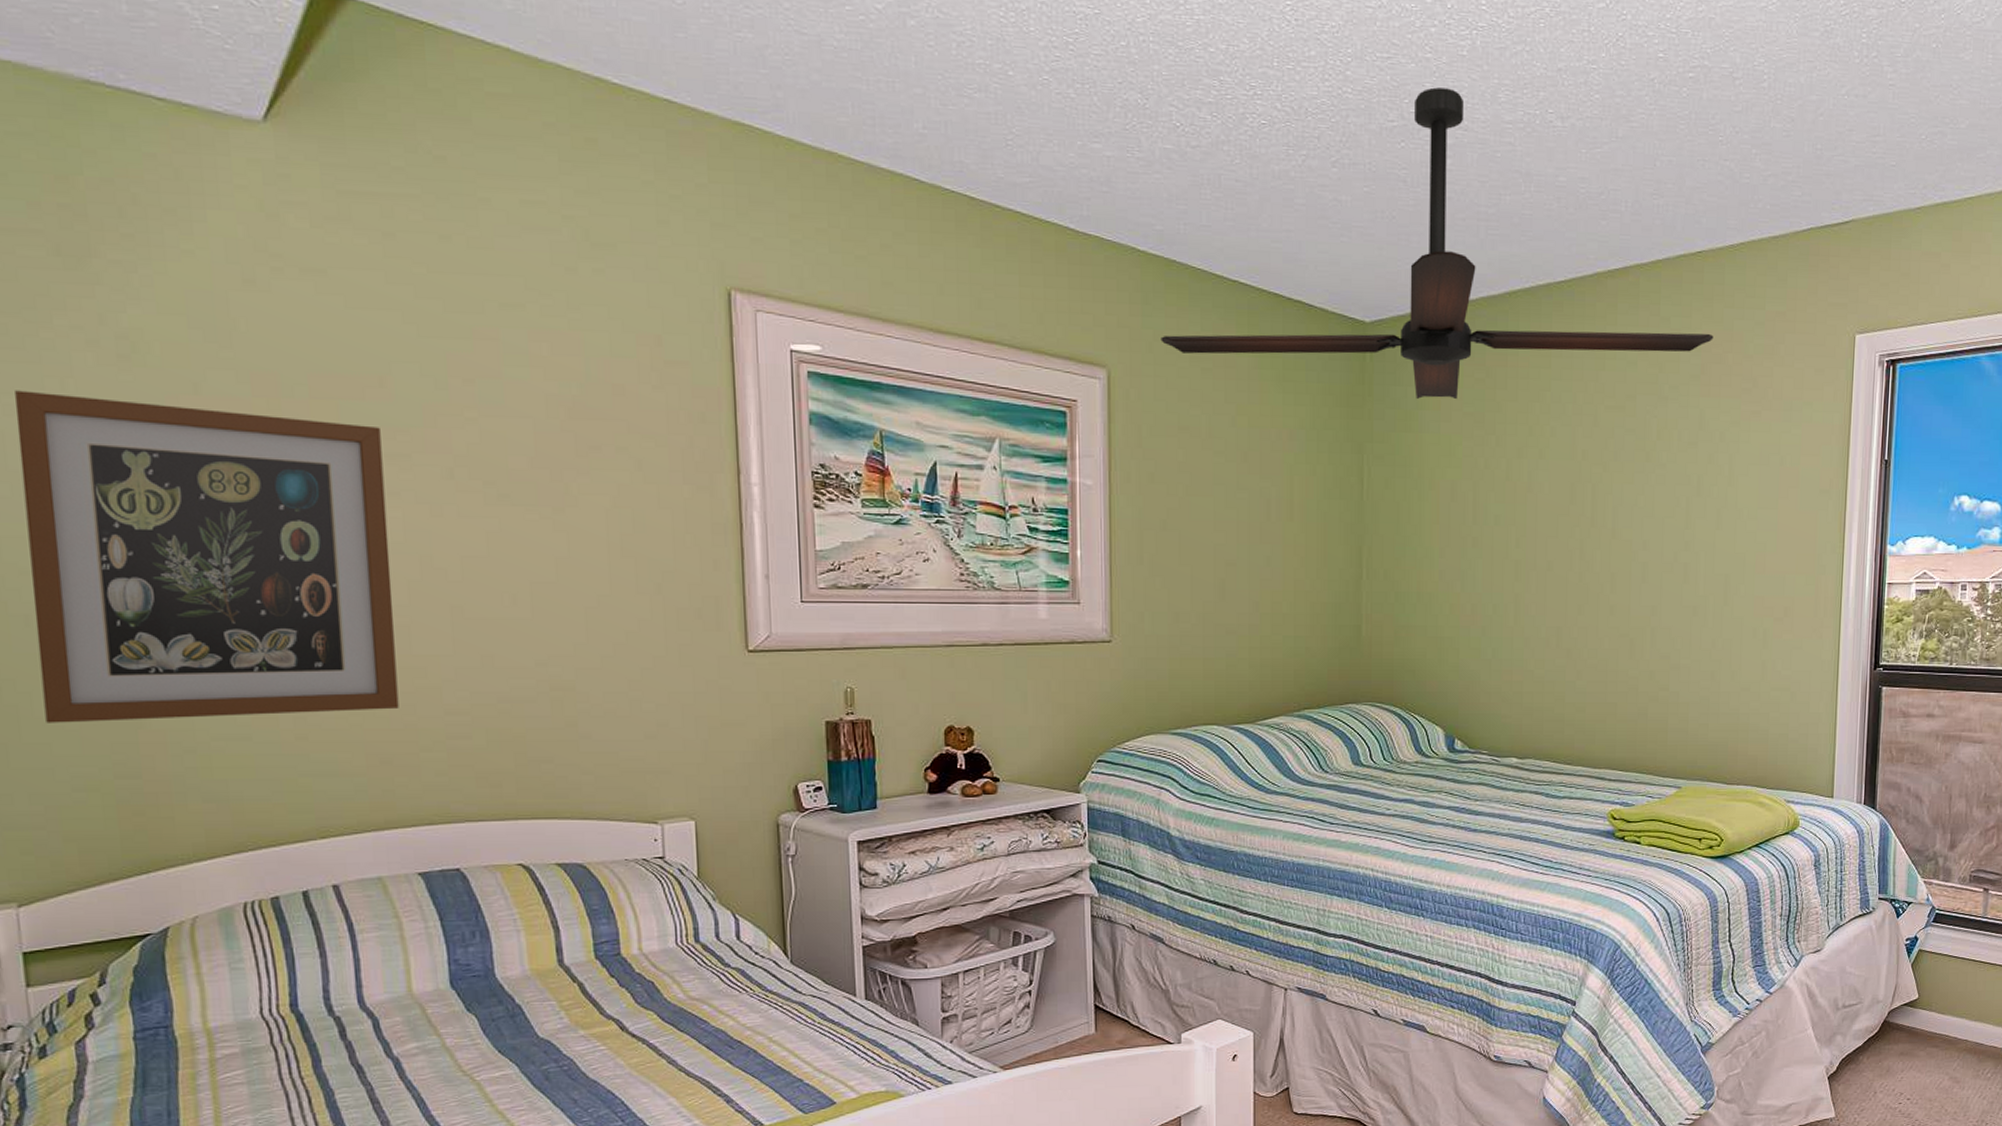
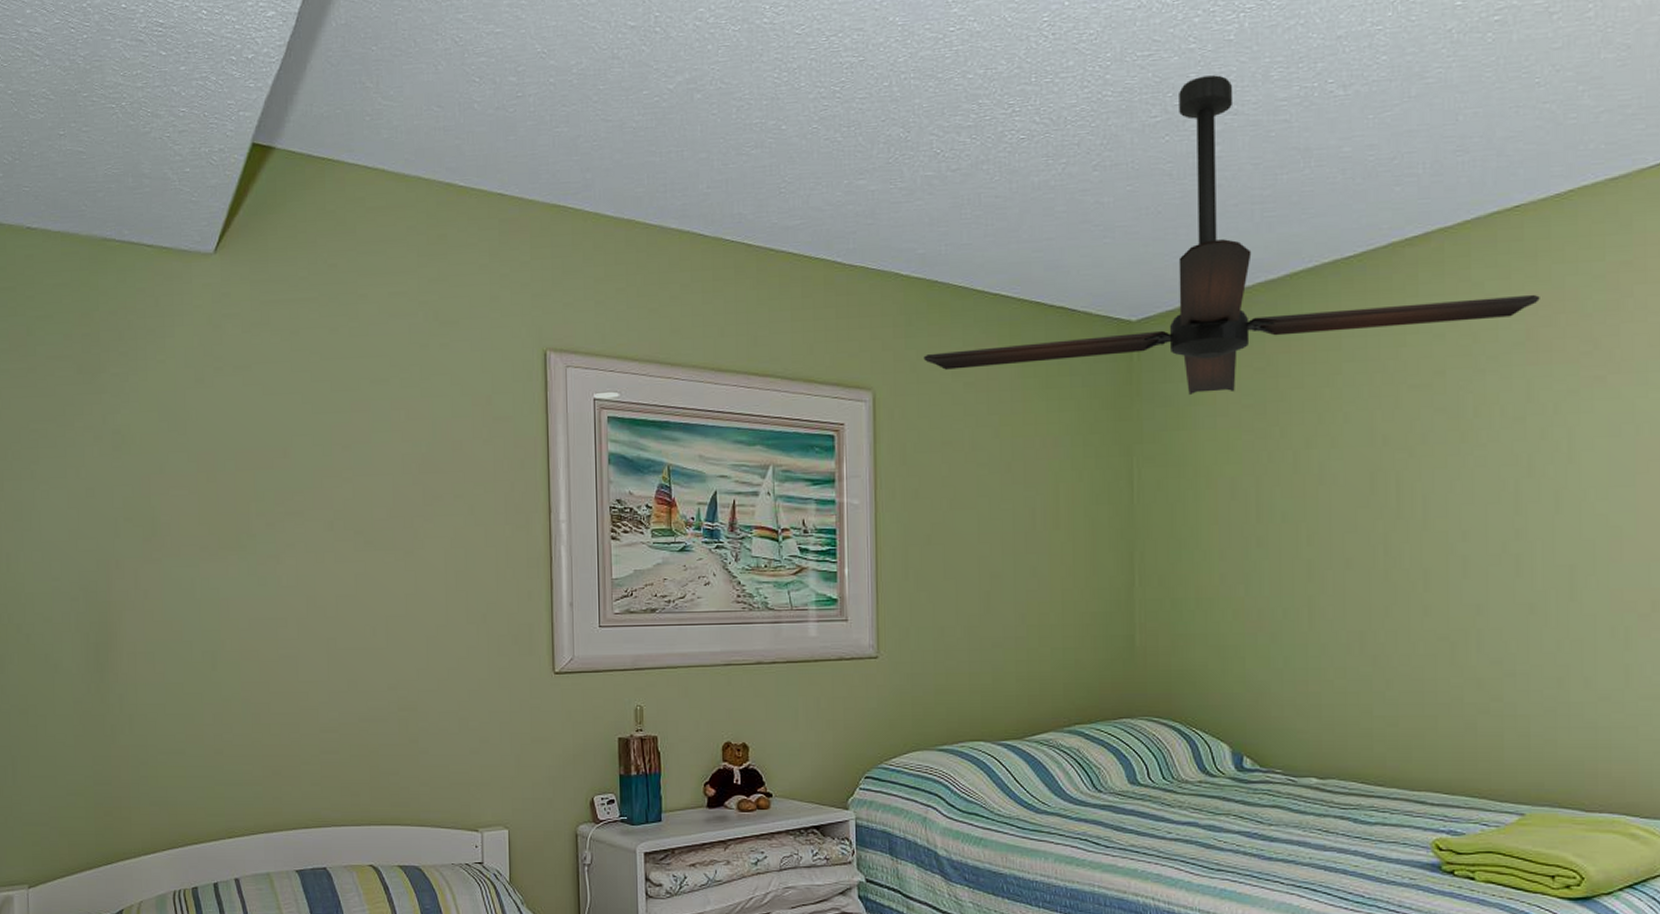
wall art: present [15,390,399,723] -> none [48,479,288,740]

